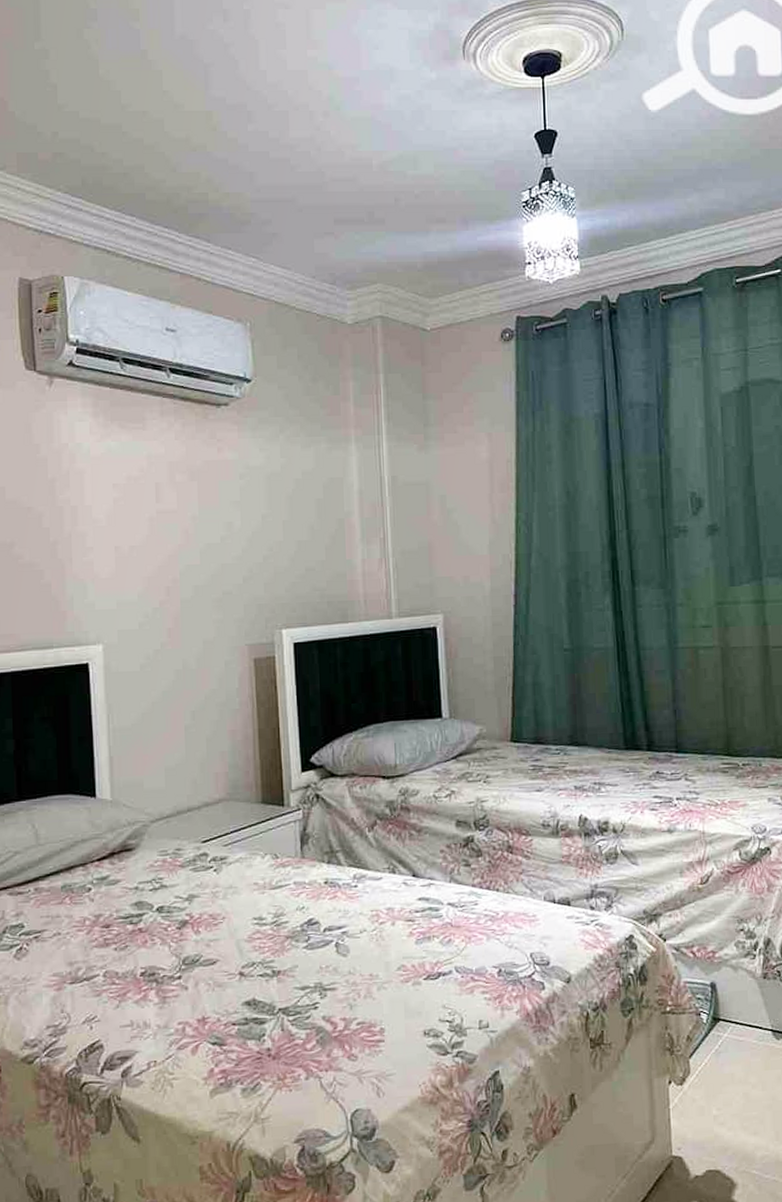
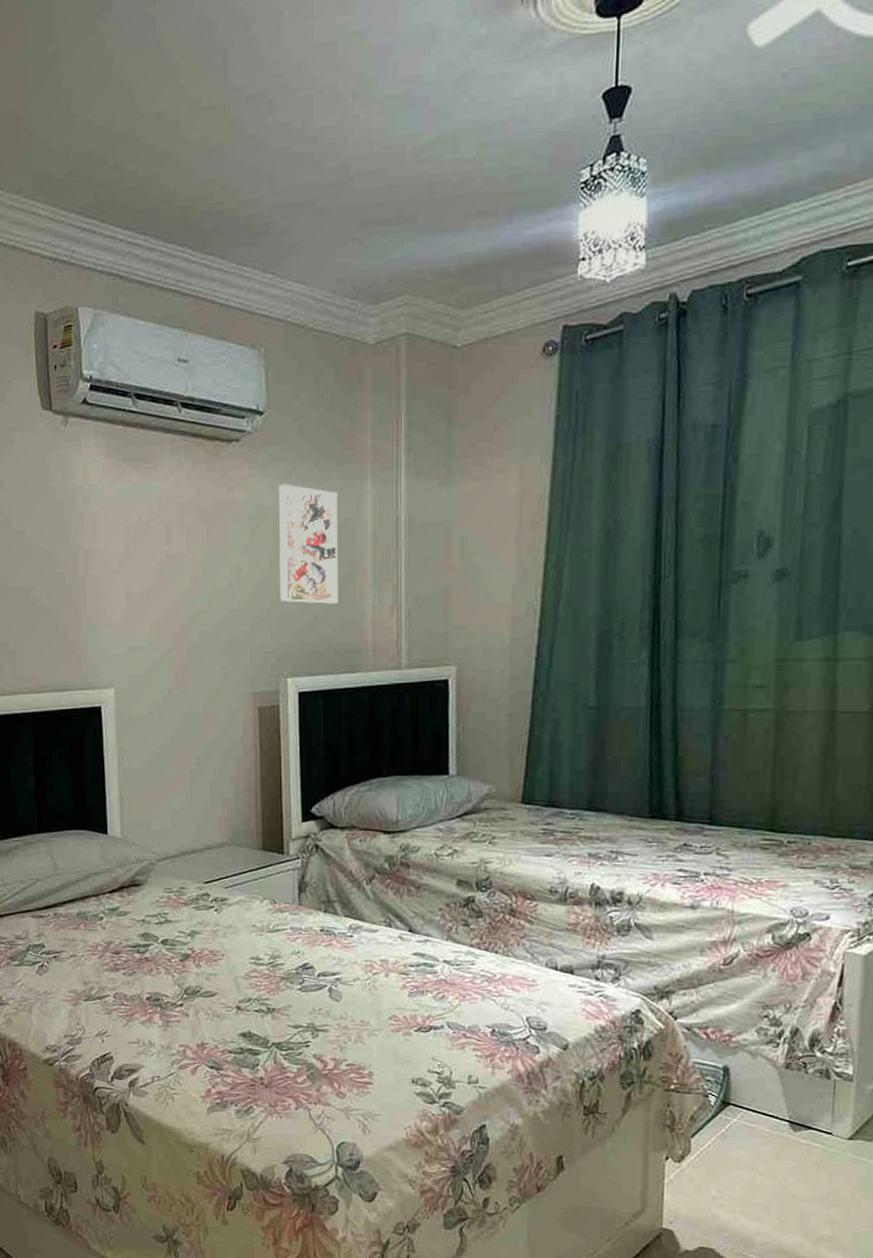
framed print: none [267,446,329,558] -> present [278,484,339,604]

